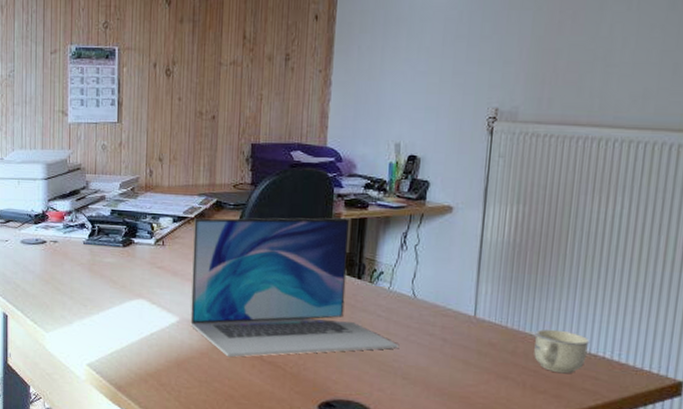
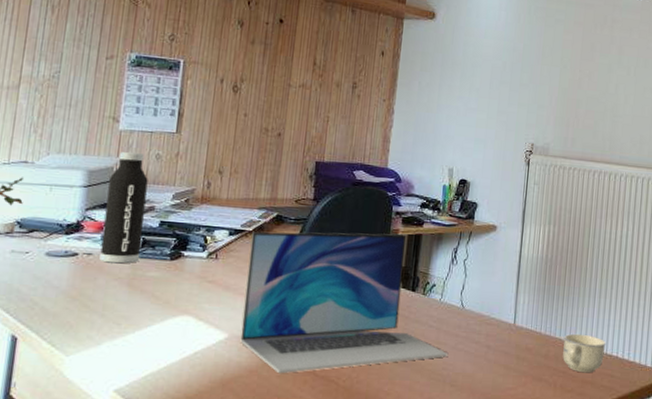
water bottle: none [64,144,97,251] -> present [99,152,148,264]

